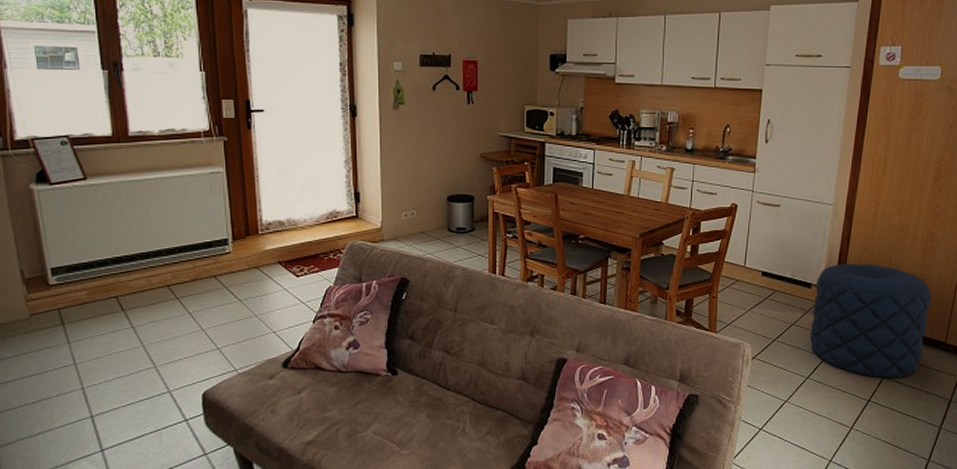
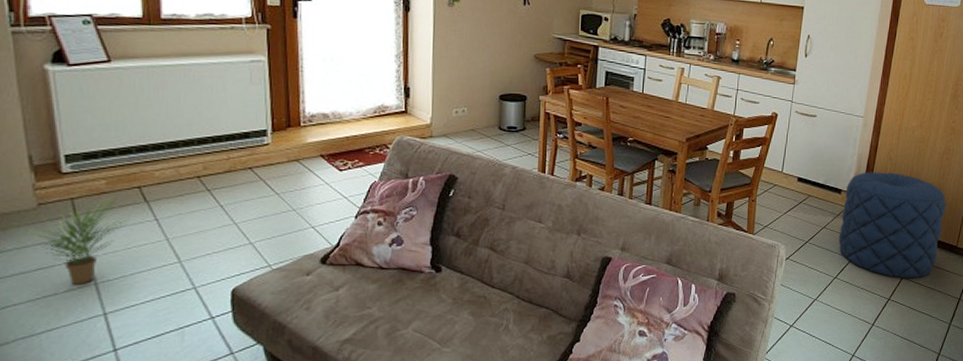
potted plant: none [21,305,110,389] -> present [26,195,131,284]

